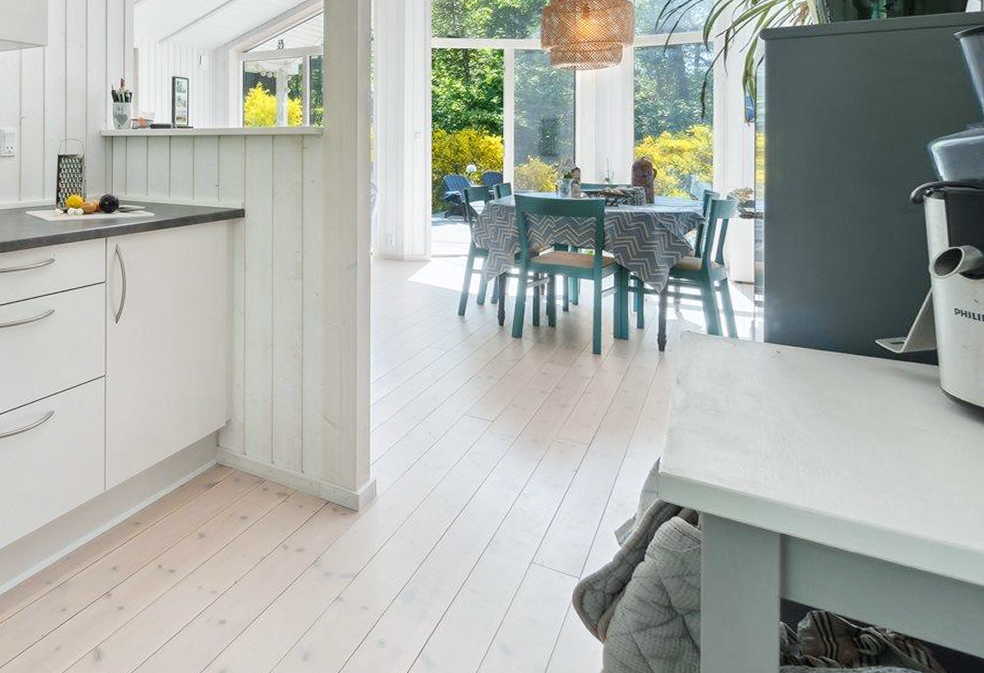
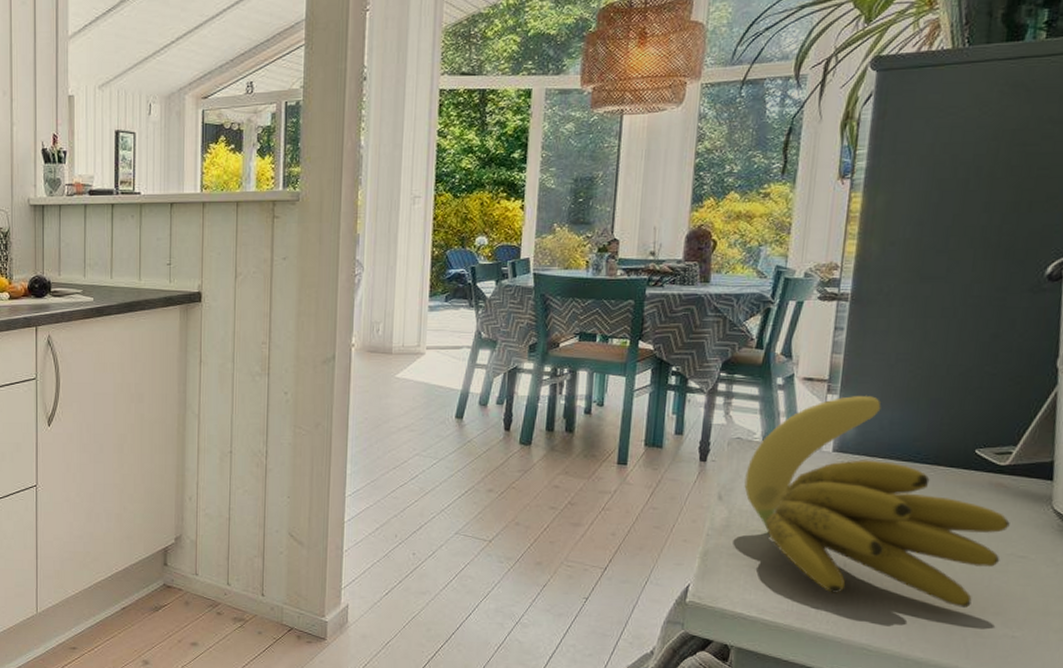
banana: none [697,295,910,475] -> present [744,395,1010,608]

